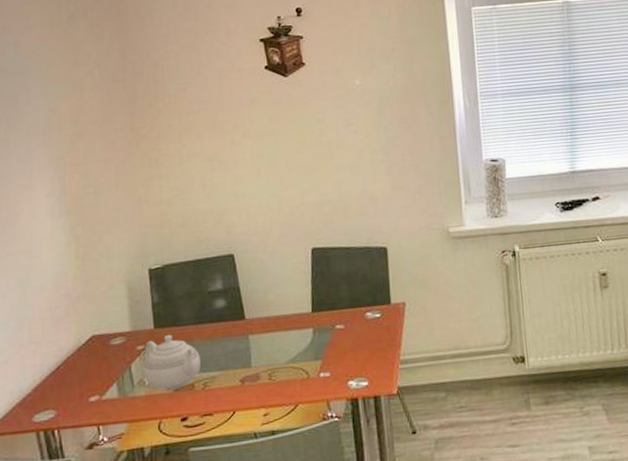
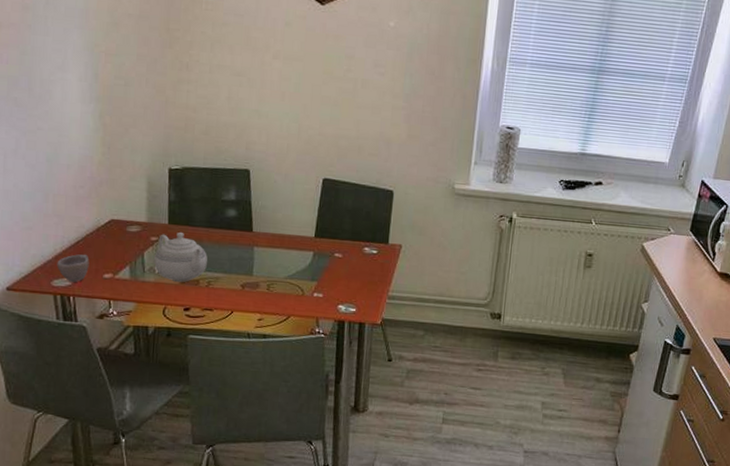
cup: none [37,379,73,414] -> present [57,254,90,282]

